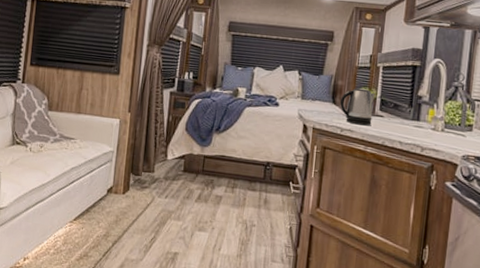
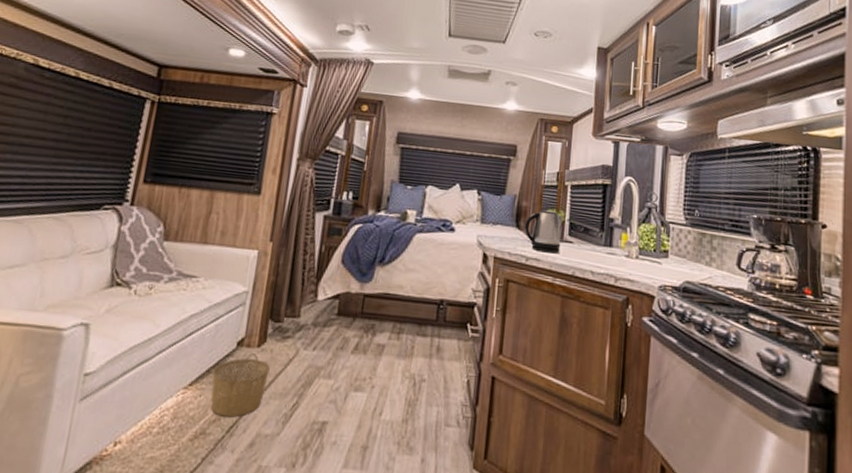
basket: none [90,198,133,246] -> present [210,353,270,418]

